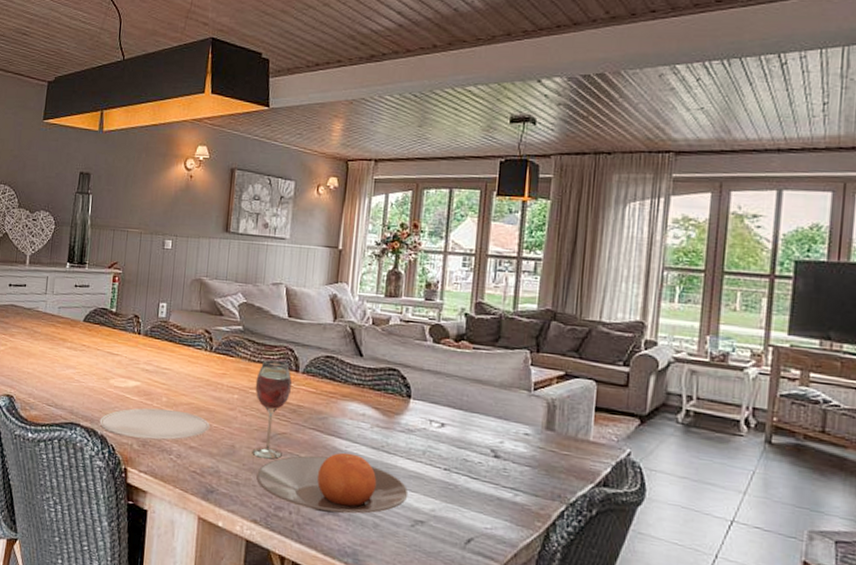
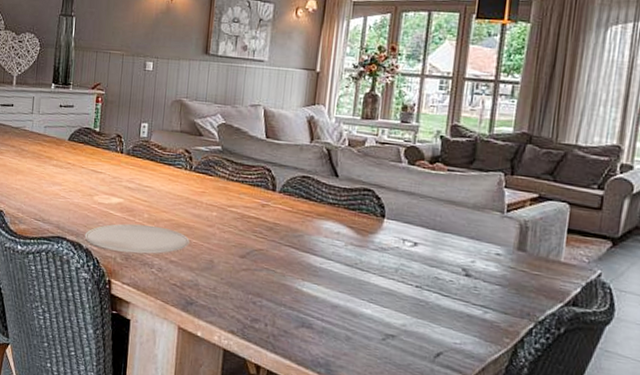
wineglass: present [252,360,292,460] -> none [230,179,269,274]
plate: present [255,452,409,514] -> none [233,269,381,327]

